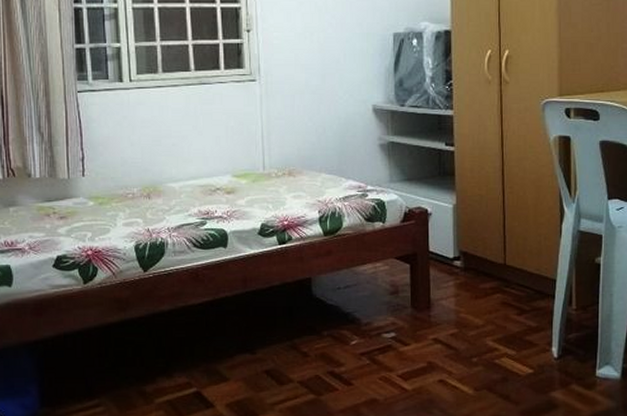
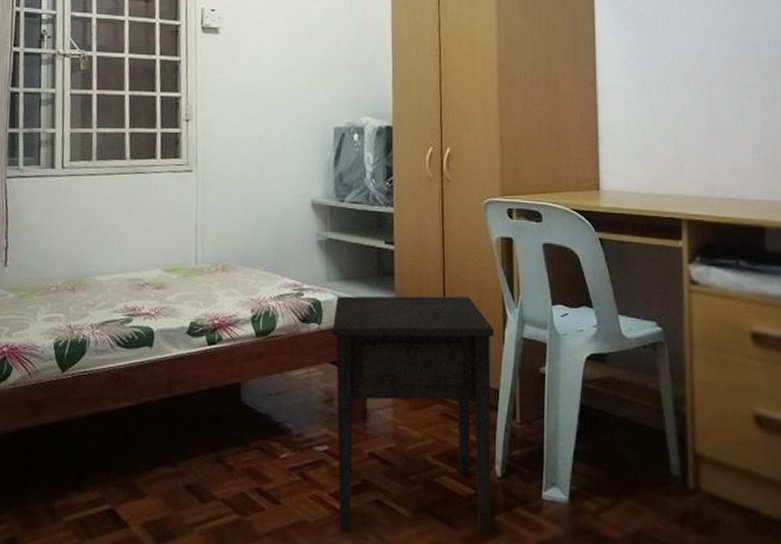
nightstand: none [397,194,552,408] -> present [333,296,494,534]

